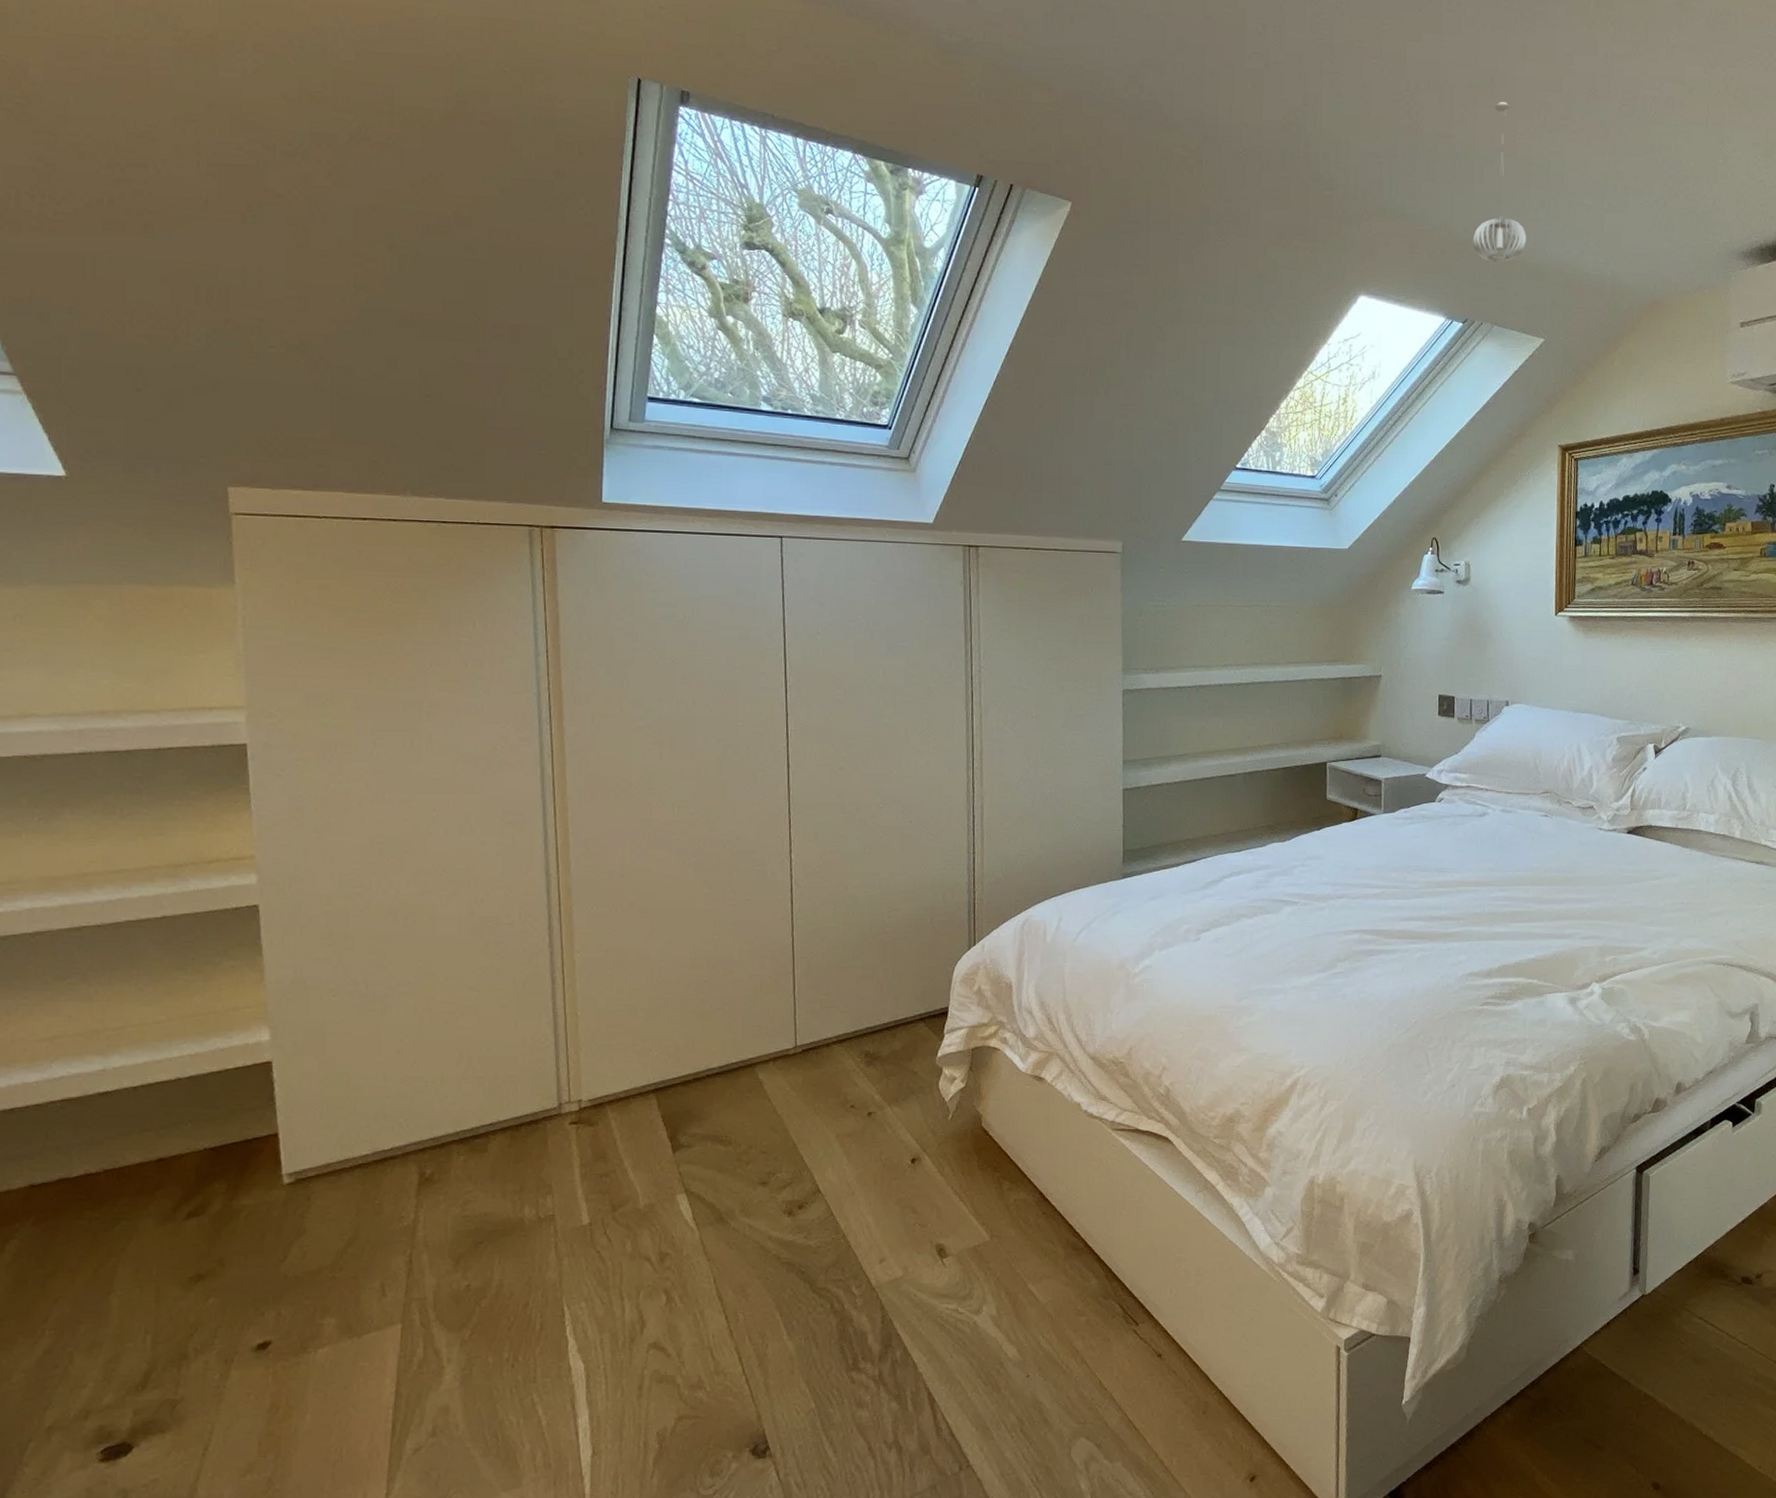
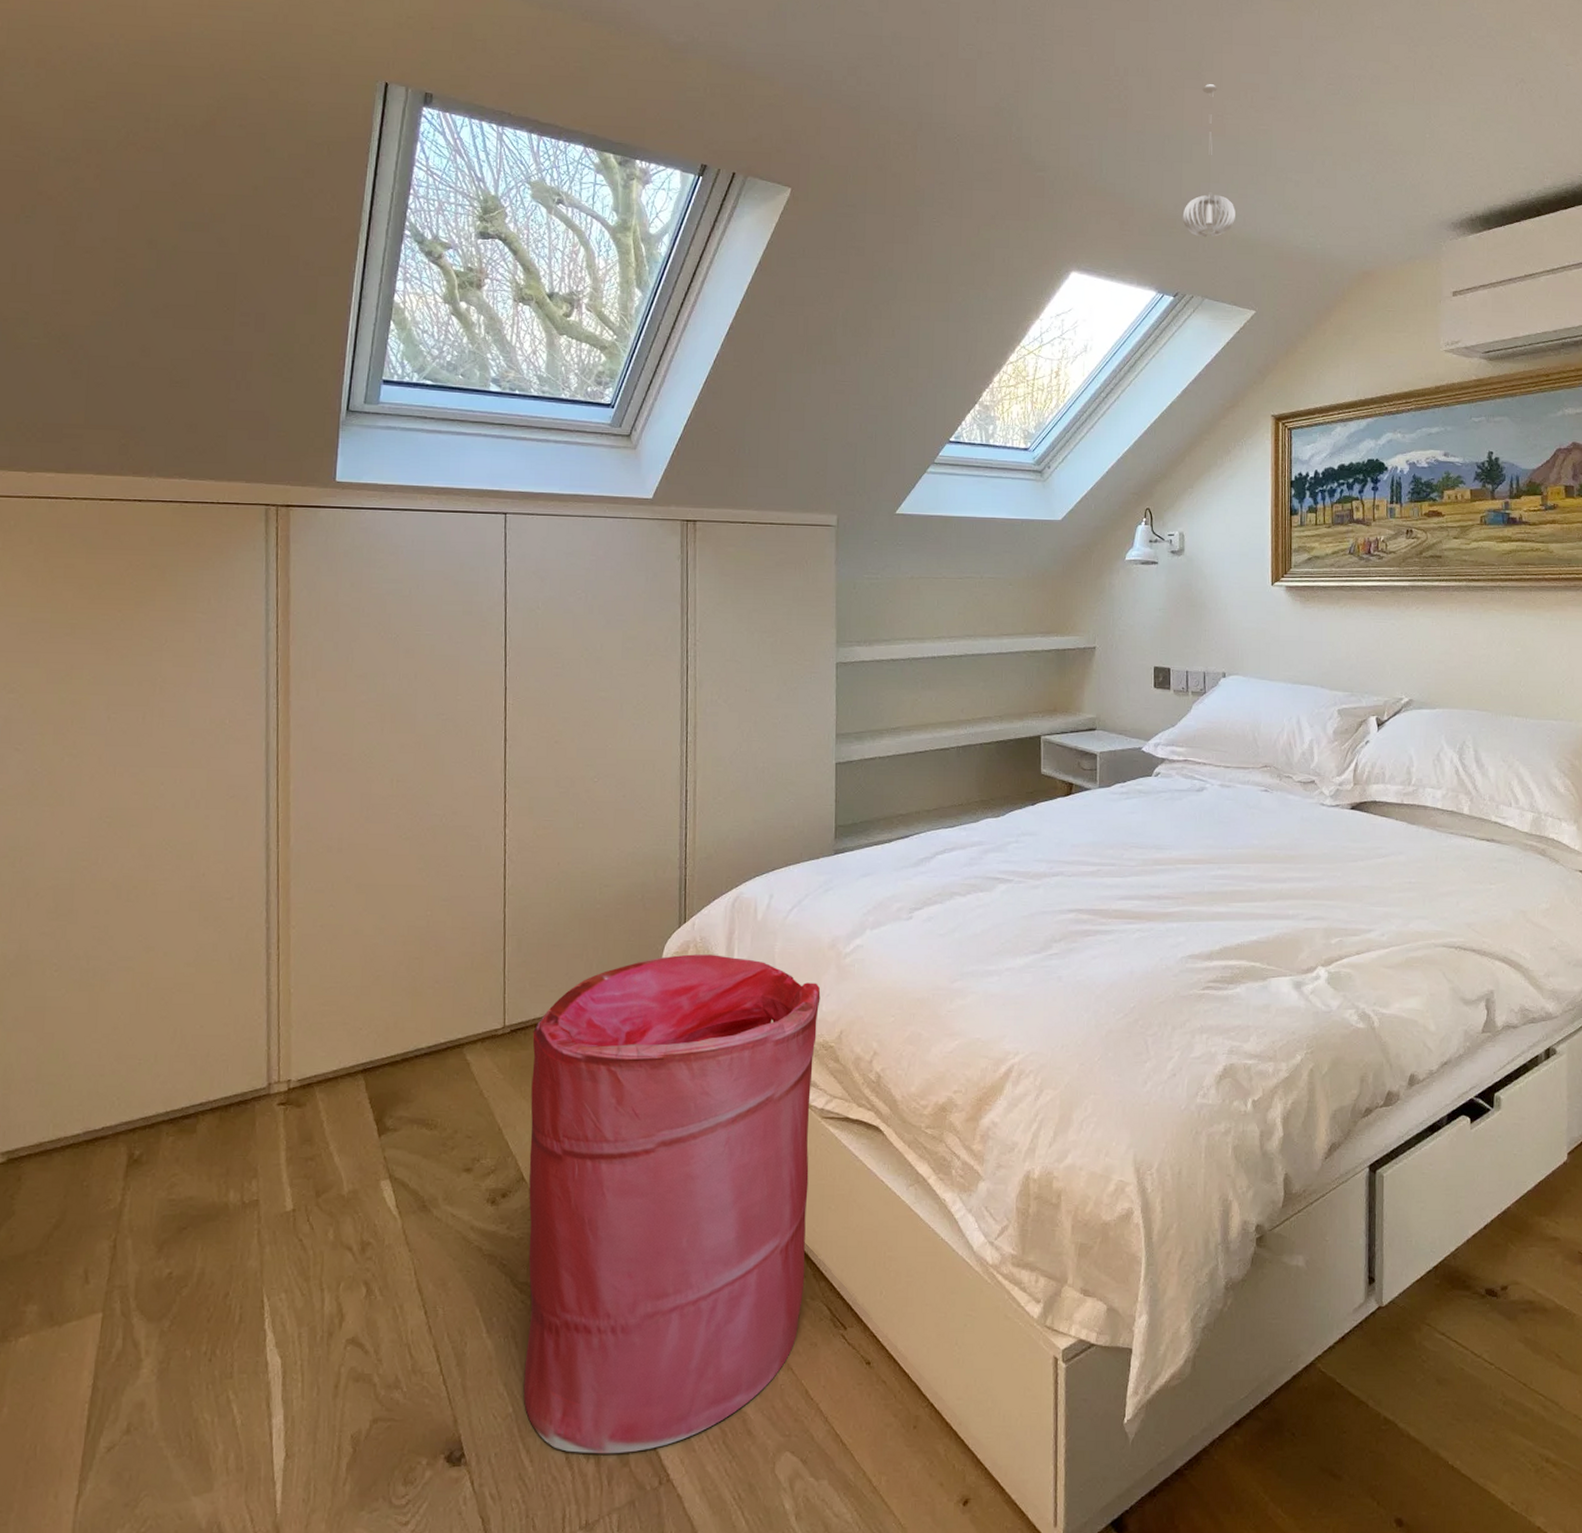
laundry hamper: none [824,975,1110,1444] -> present [523,954,821,1454]

